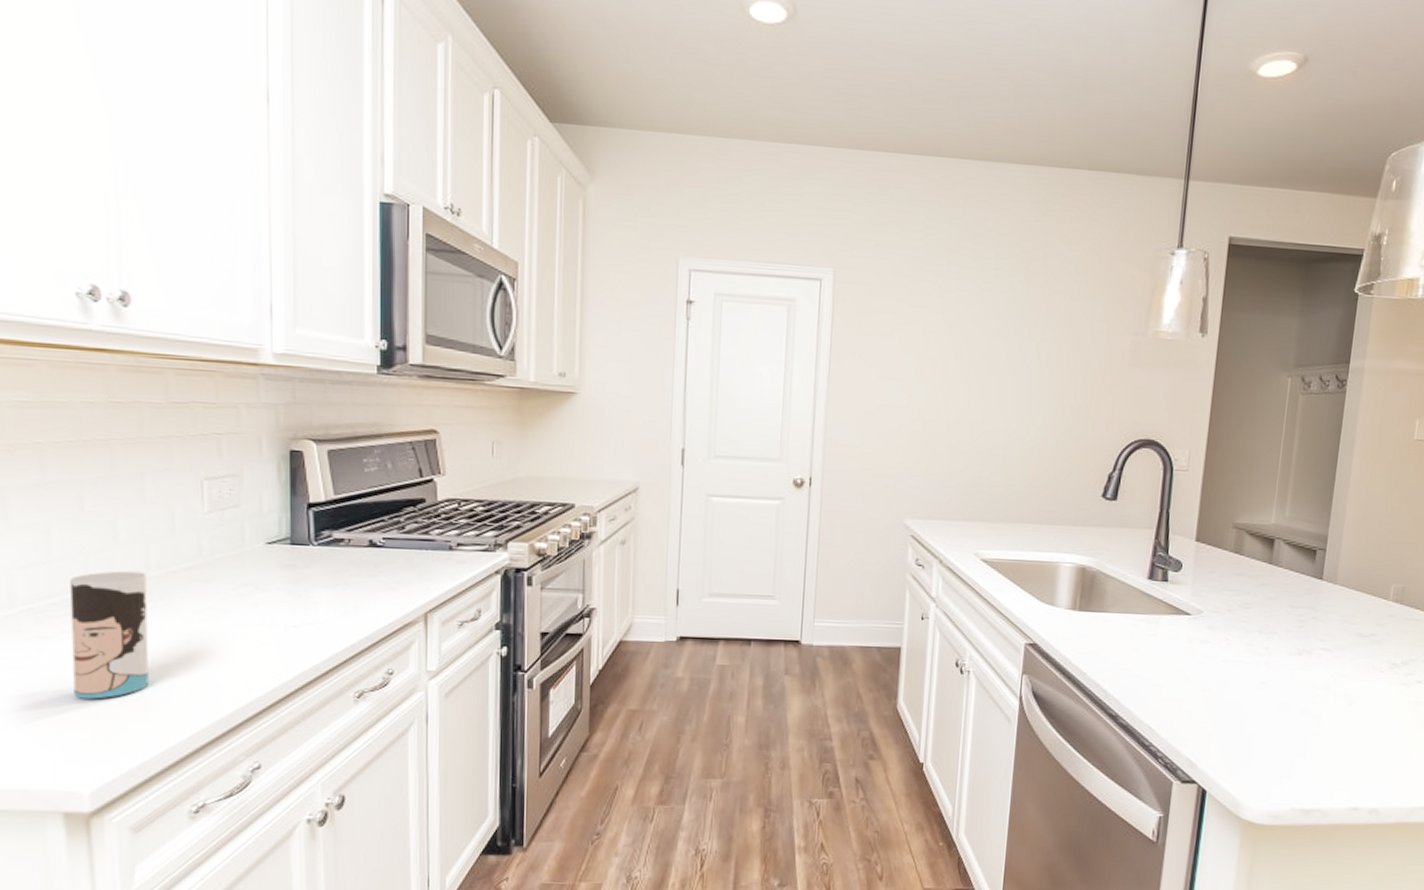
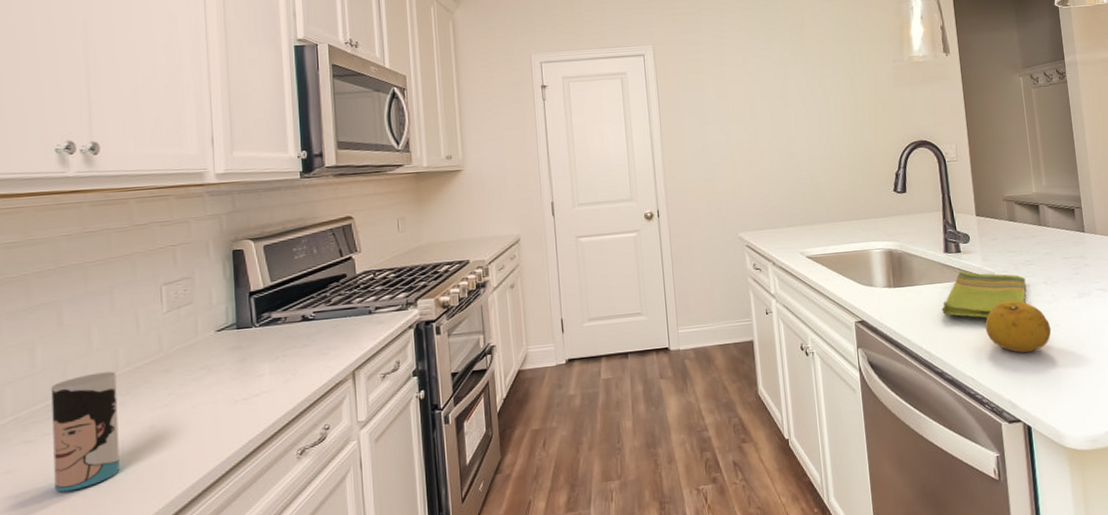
dish towel: none [1131,604,1238,661] -> present [942,271,1026,318]
fruit: none [1177,645,1256,709] -> present [985,300,1051,353]

